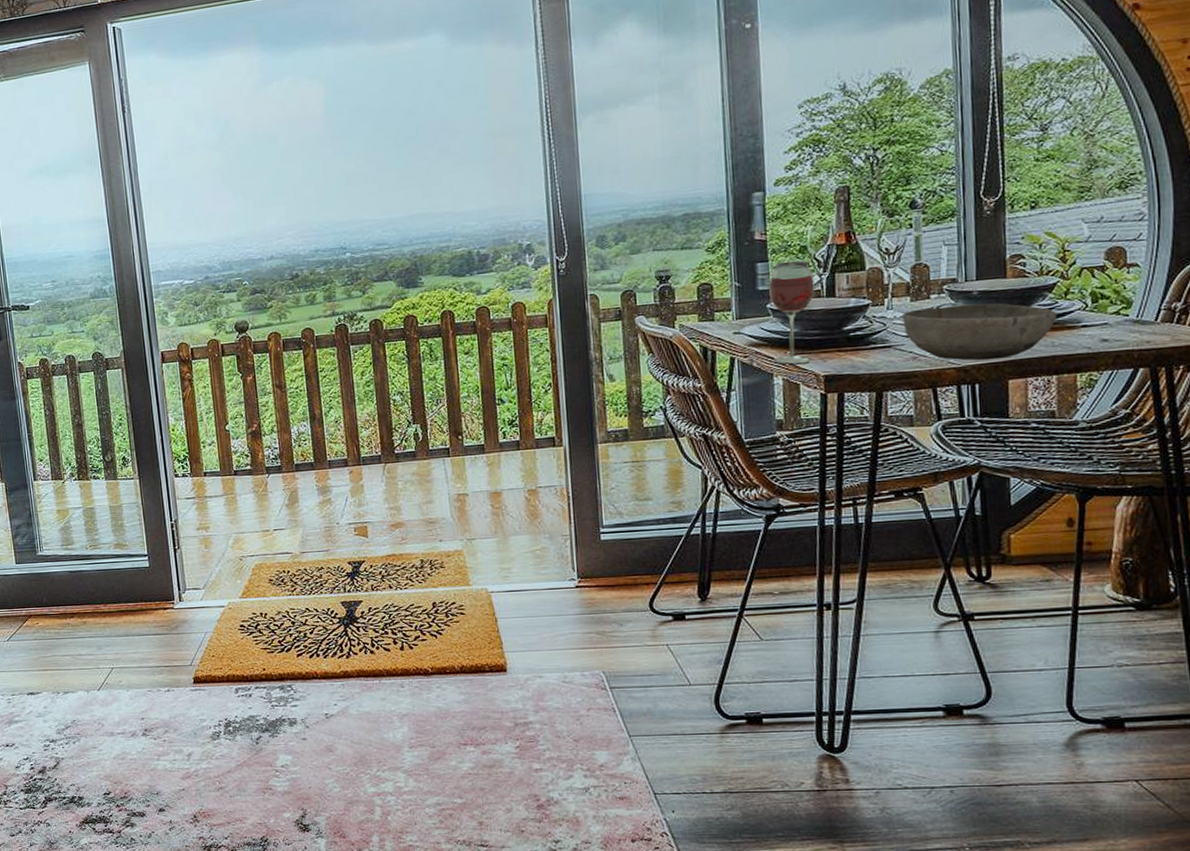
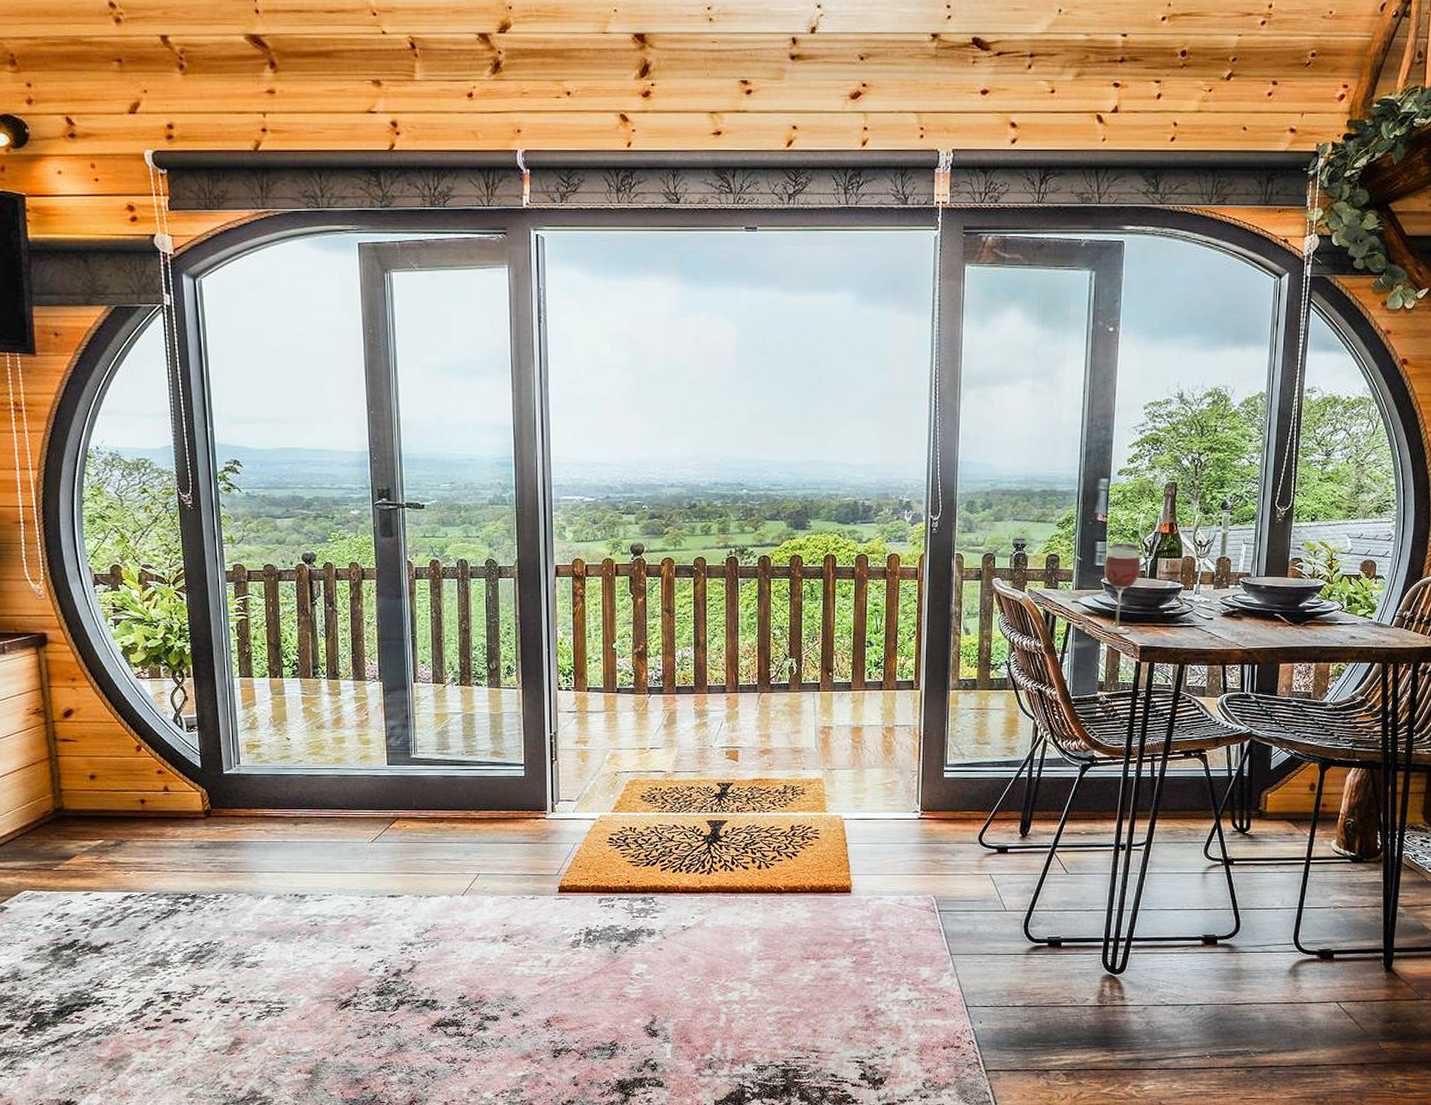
bowl: present [903,303,1058,361] -> none [1206,596,1322,645]

